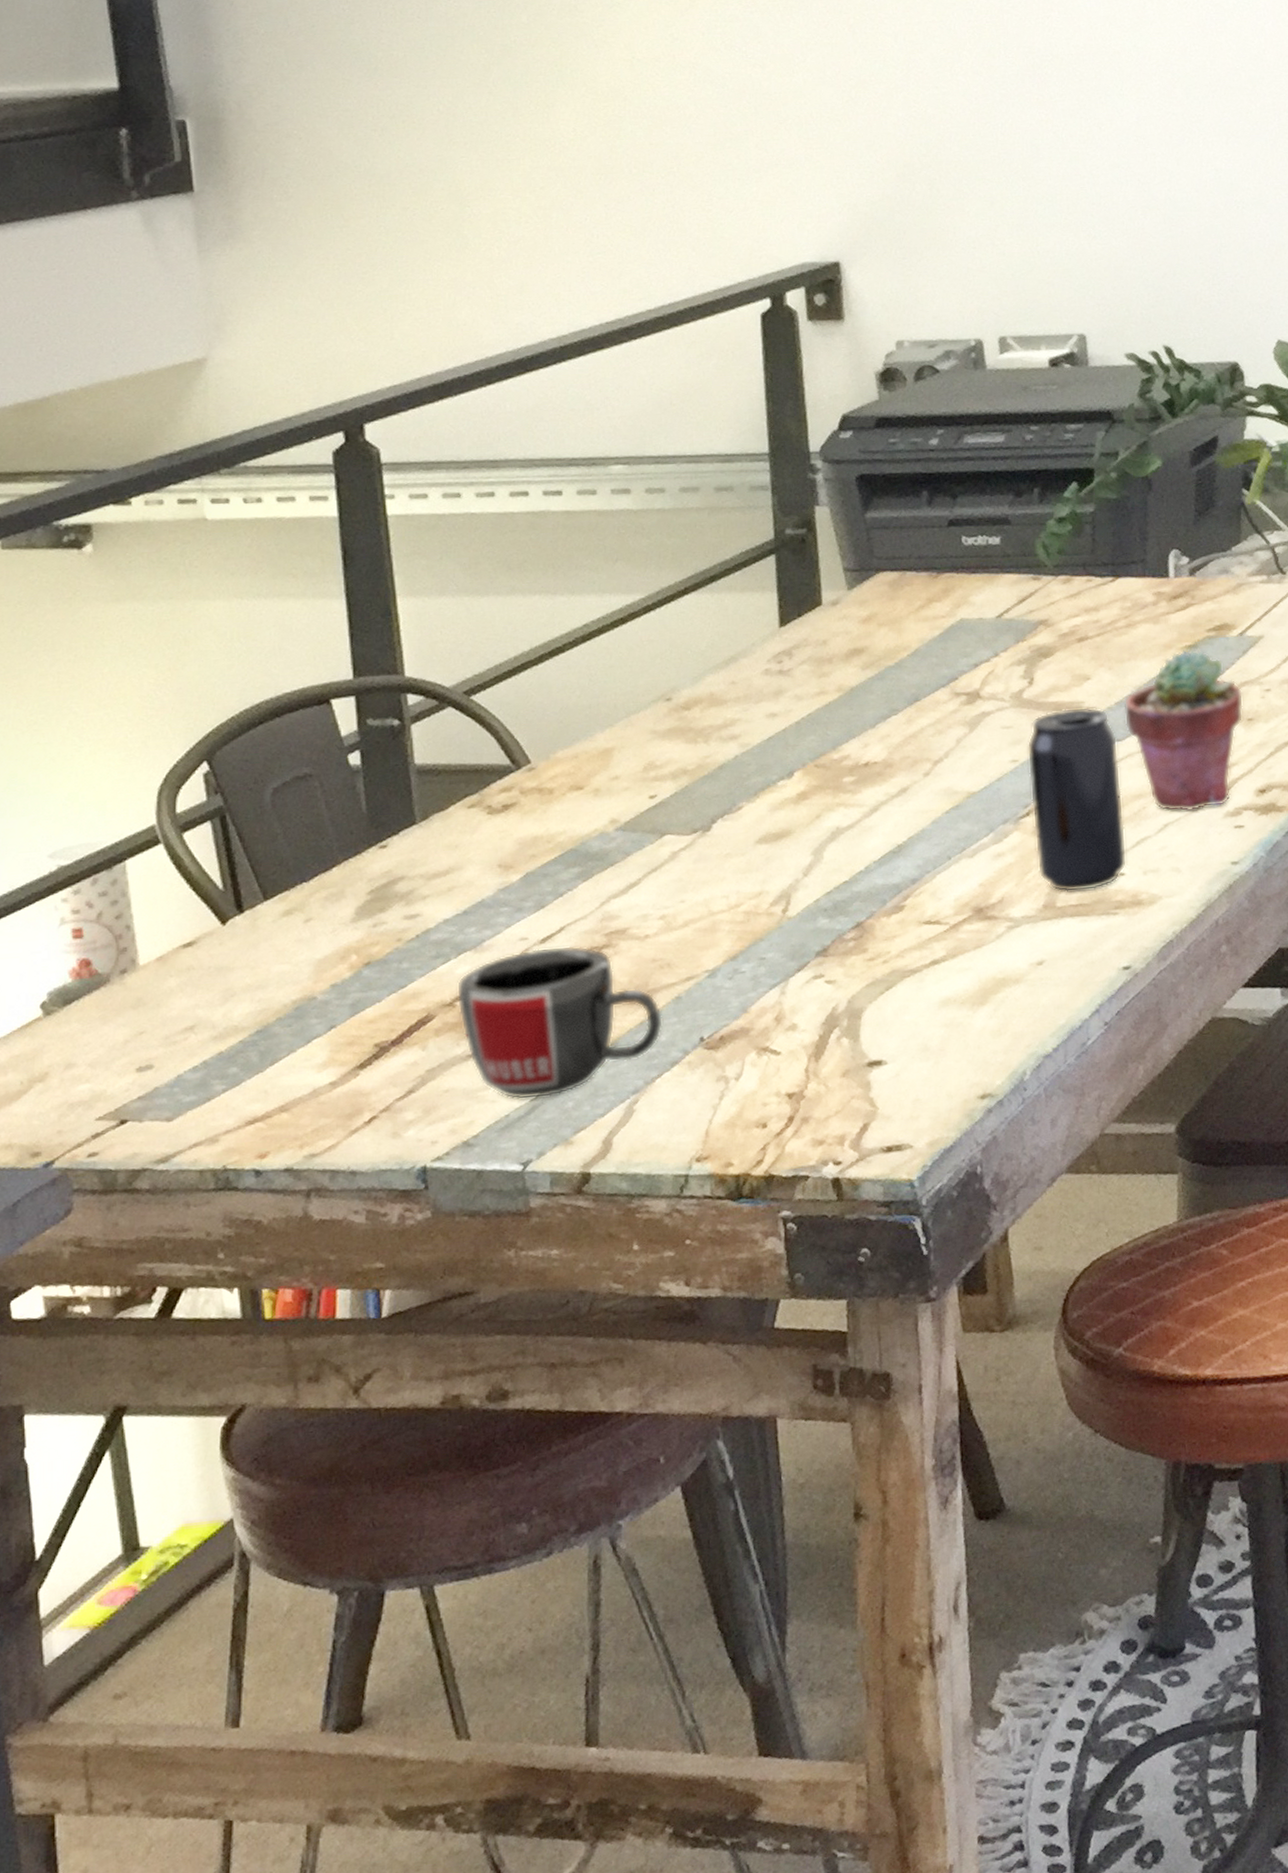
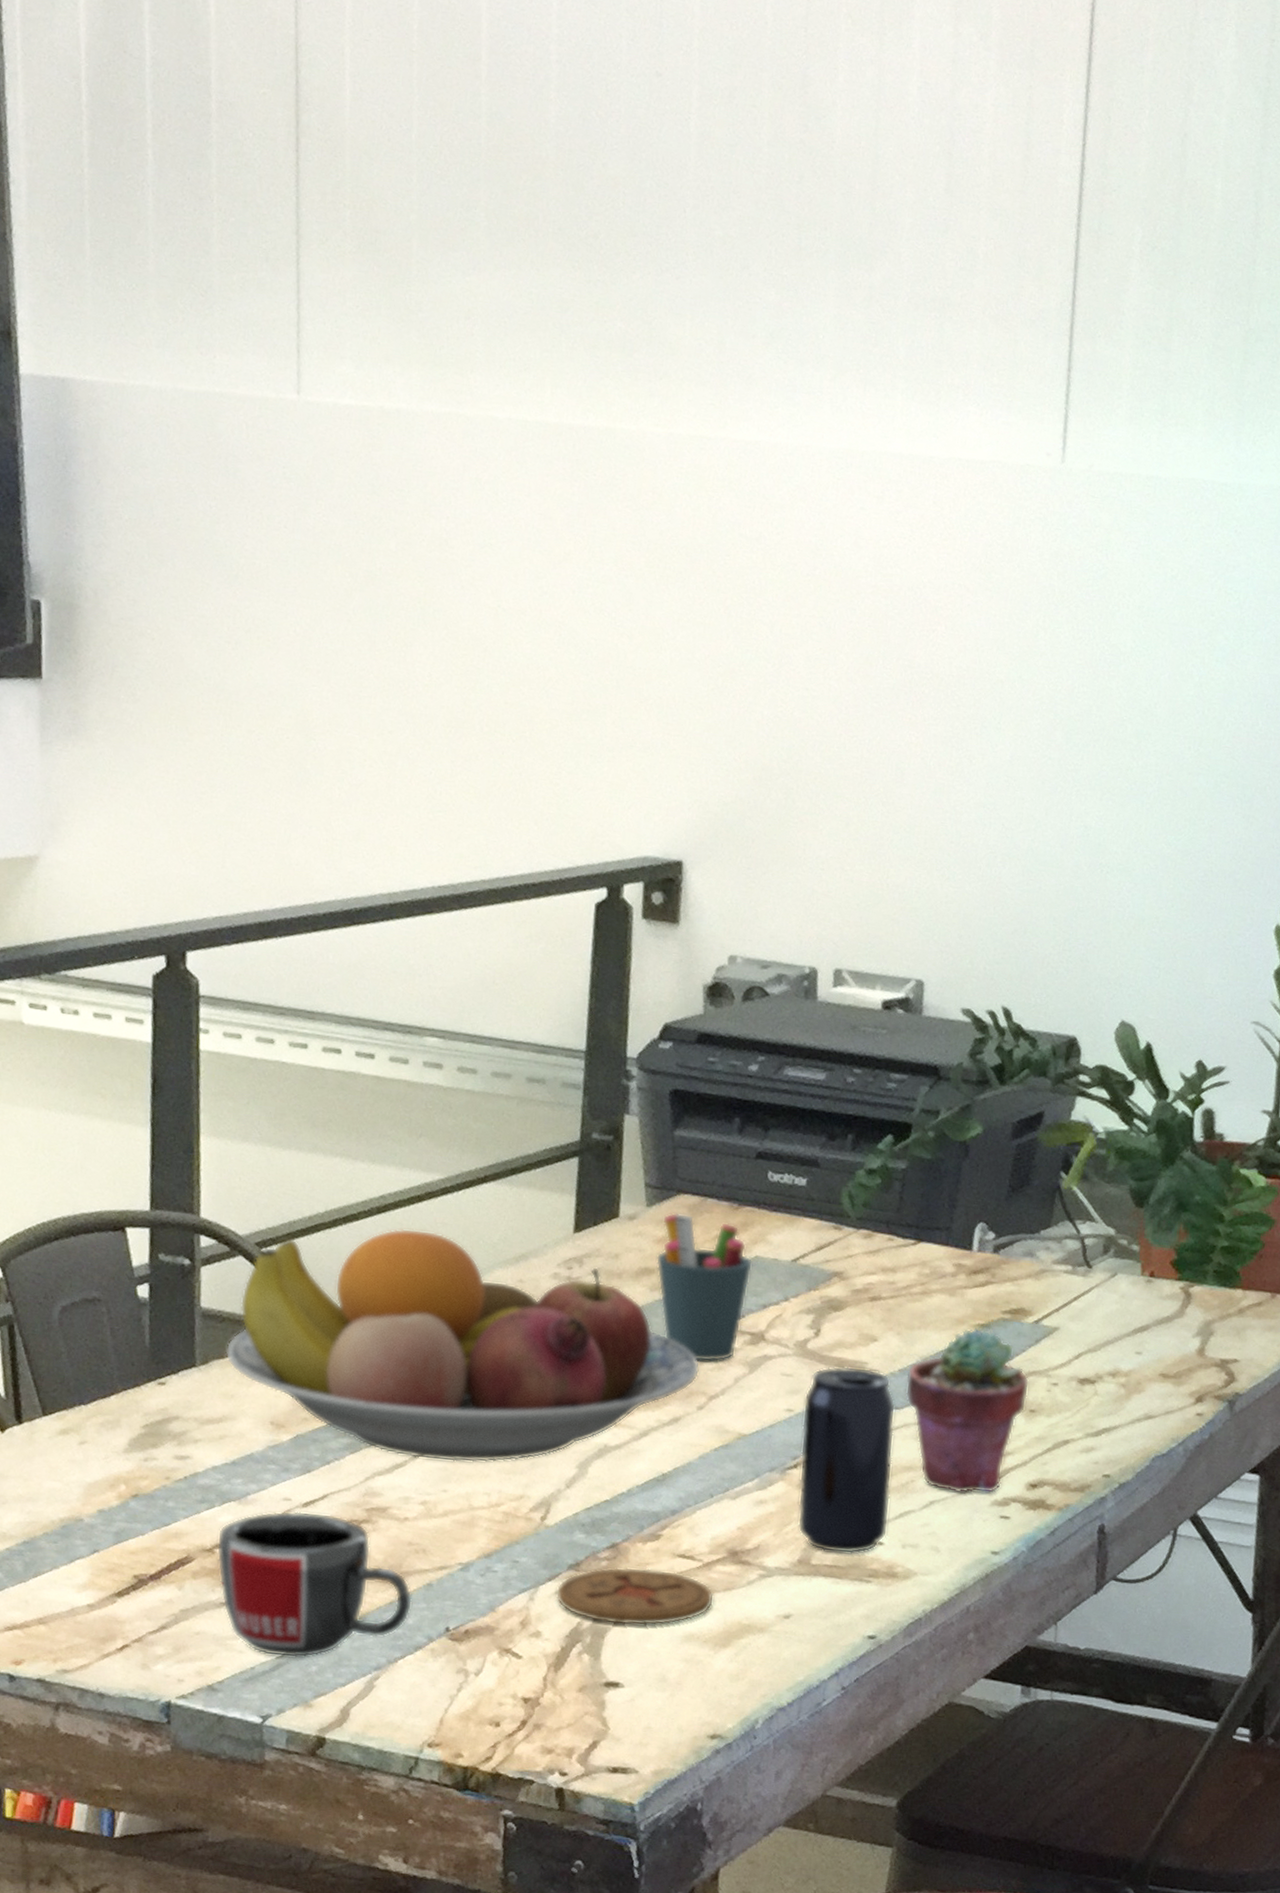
fruit bowl: none [445,650,922,875] -> present [225,1228,701,1463]
coaster: none [806,939,966,1004] -> present [555,1567,715,1626]
pen holder: none [863,590,959,730] -> present [655,1212,753,1363]

